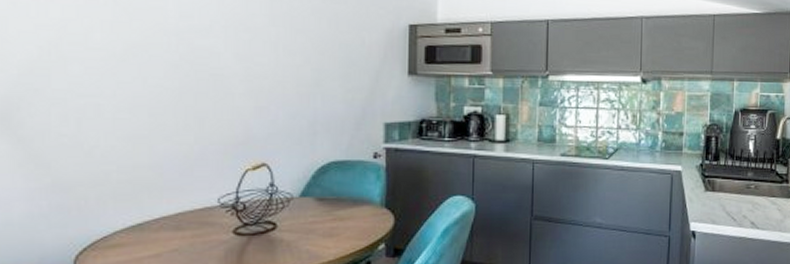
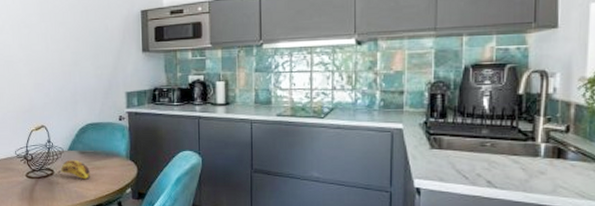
banana: none [283,208,330,235] -> present [58,159,90,180]

